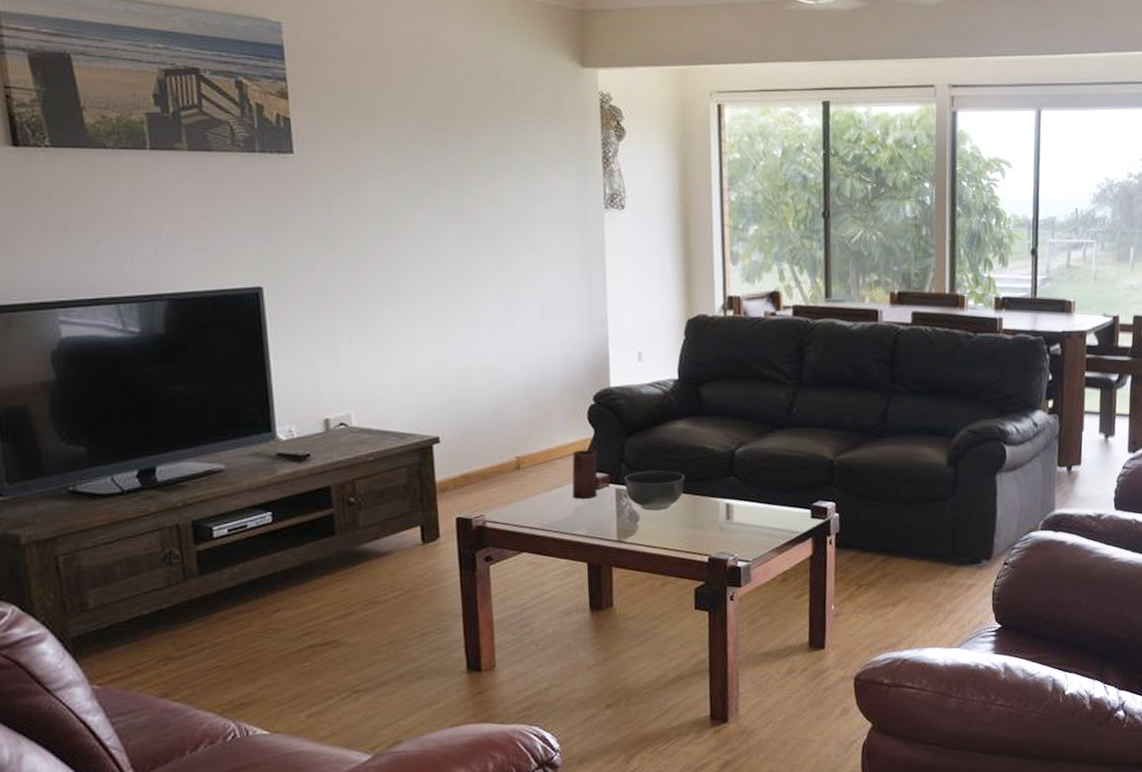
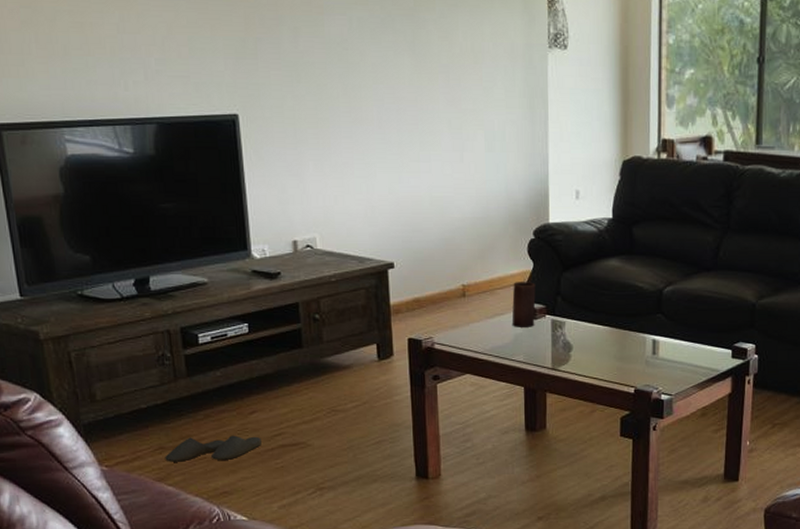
slippers: none [170,637,287,674] -> present [165,435,262,462]
bowl: present [624,470,685,511] -> none [560,305,616,342]

